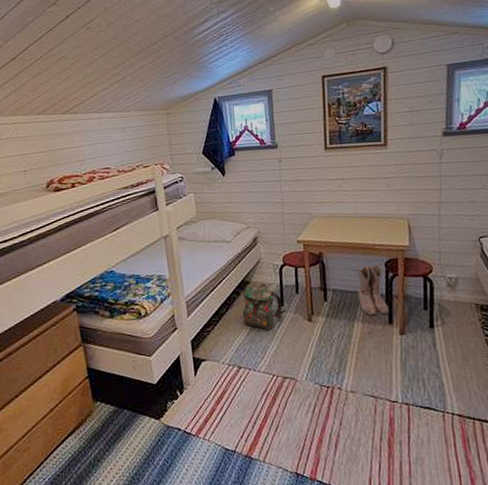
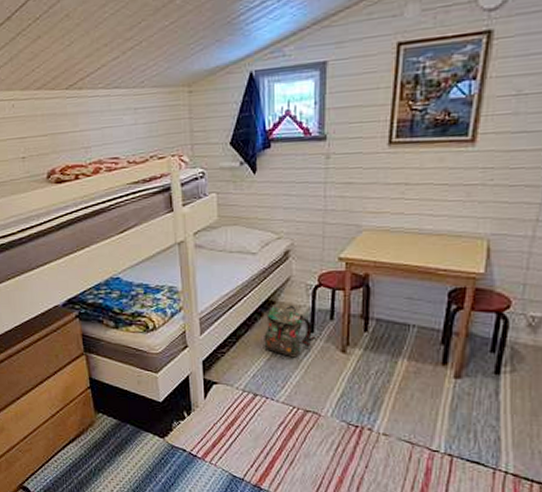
boots: present [356,264,389,315] -> none [406,293,445,353]

